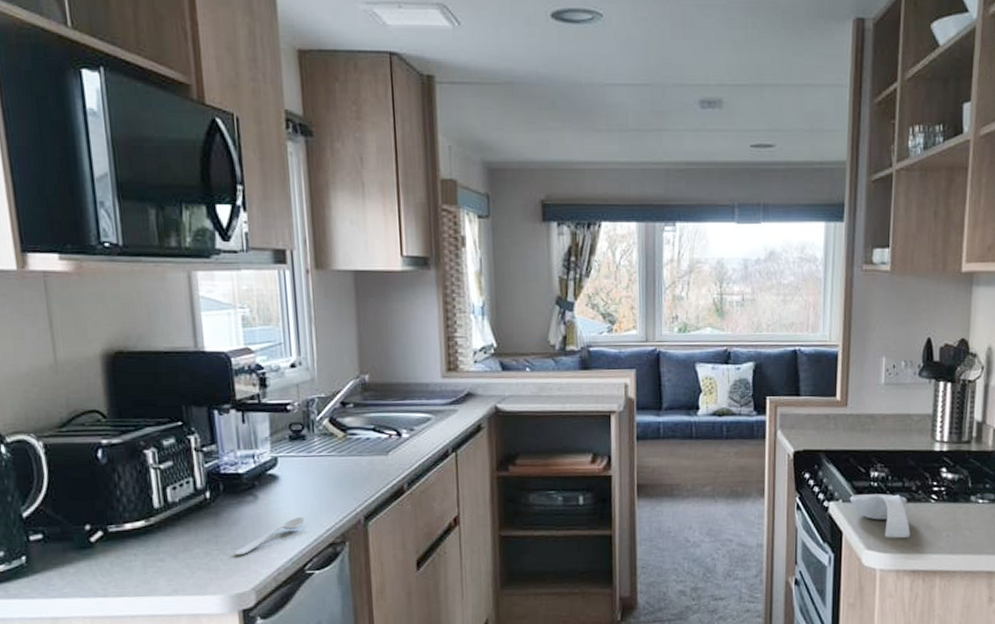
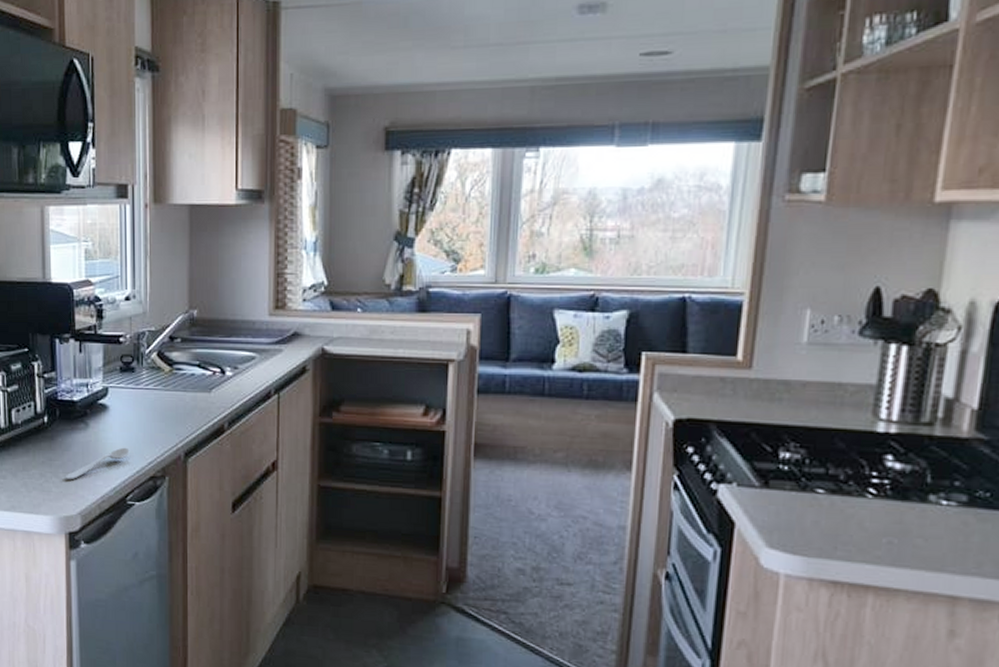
spoon rest: present [850,493,910,539] -> none [748,478,833,540]

